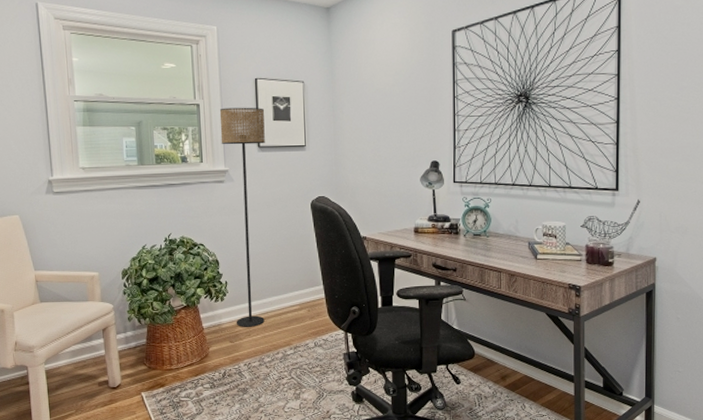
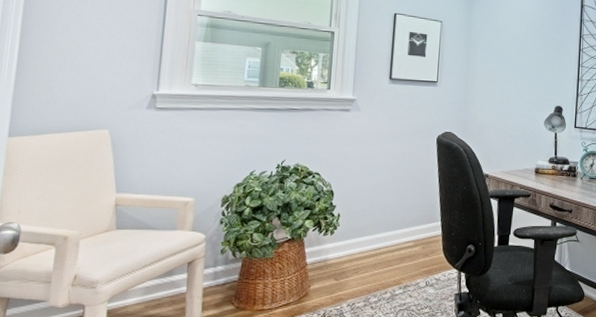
floor lamp: present [219,107,265,327] -> none [344,38,401,264]

